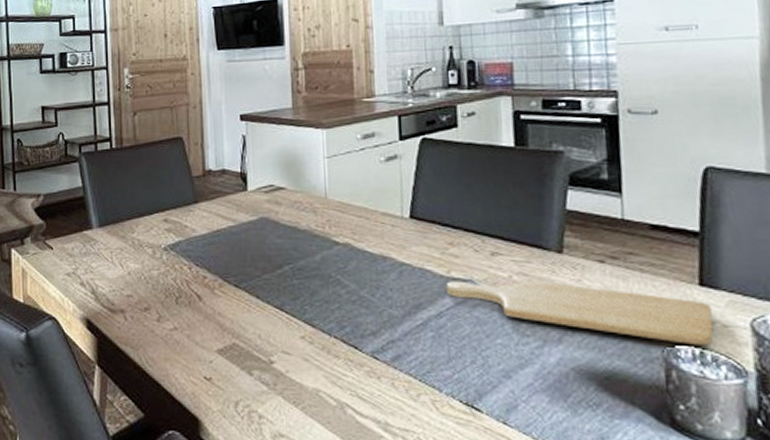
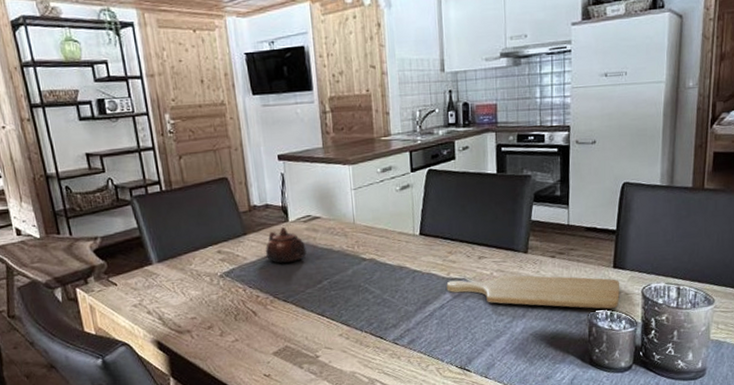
teapot: none [218,197,266,241] -> present [266,227,307,264]

